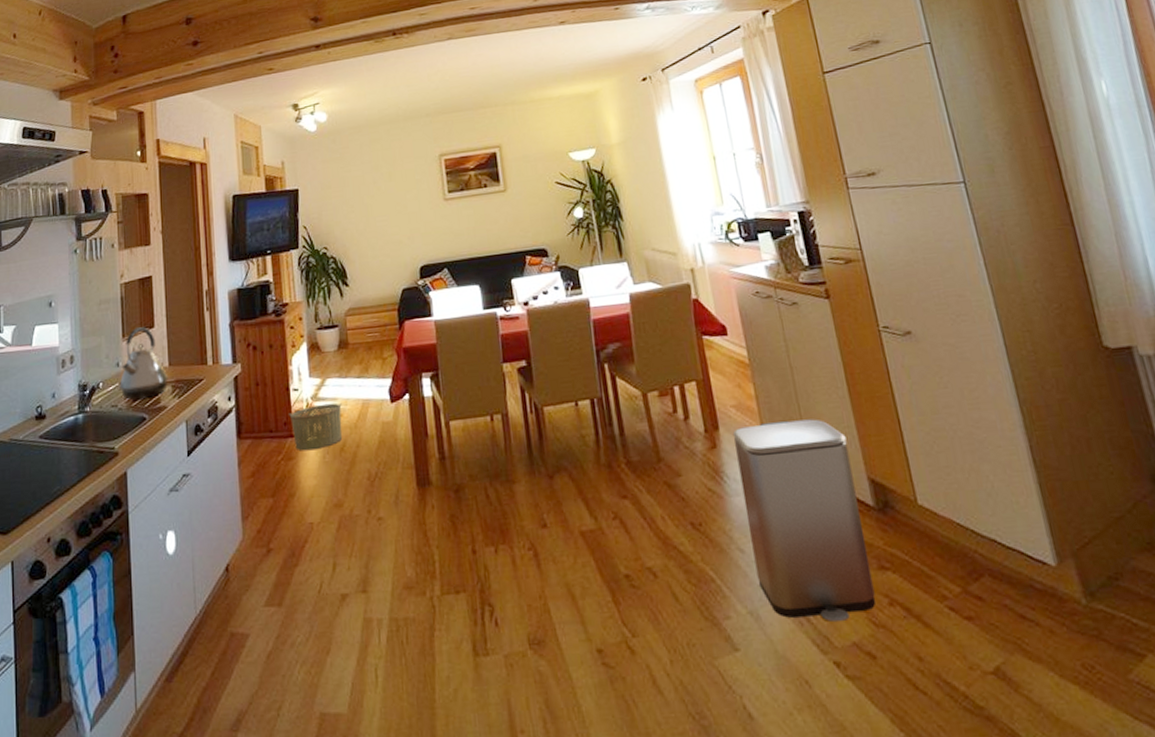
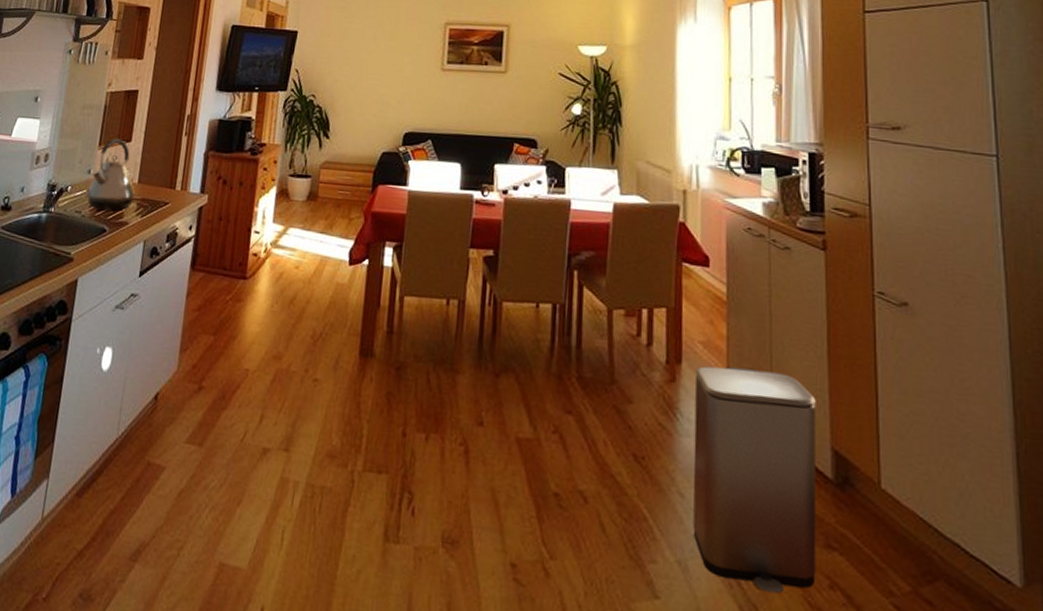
basket: present [288,403,342,451] -> none [245,252,300,297]

